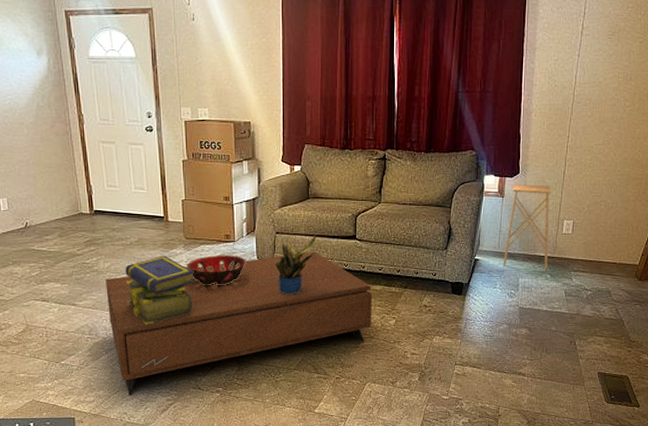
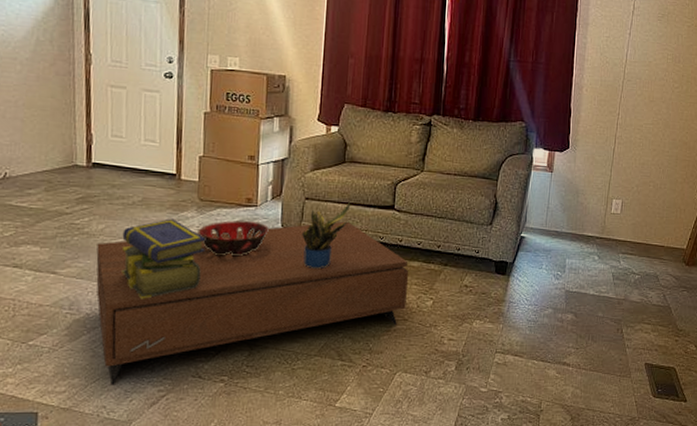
side table: present [503,184,552,270] -> none [550,159,601,251]

